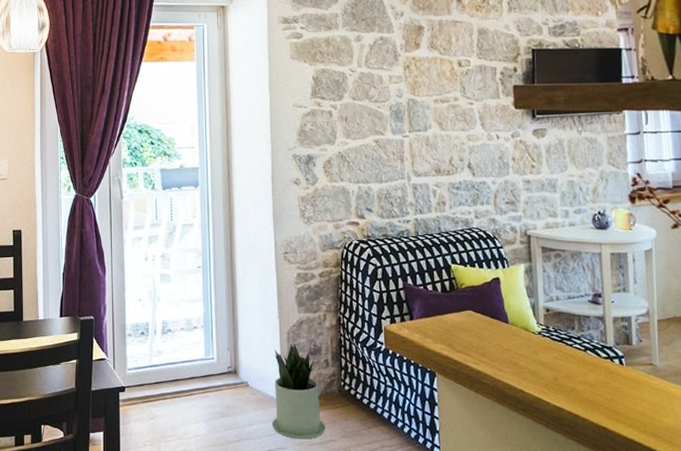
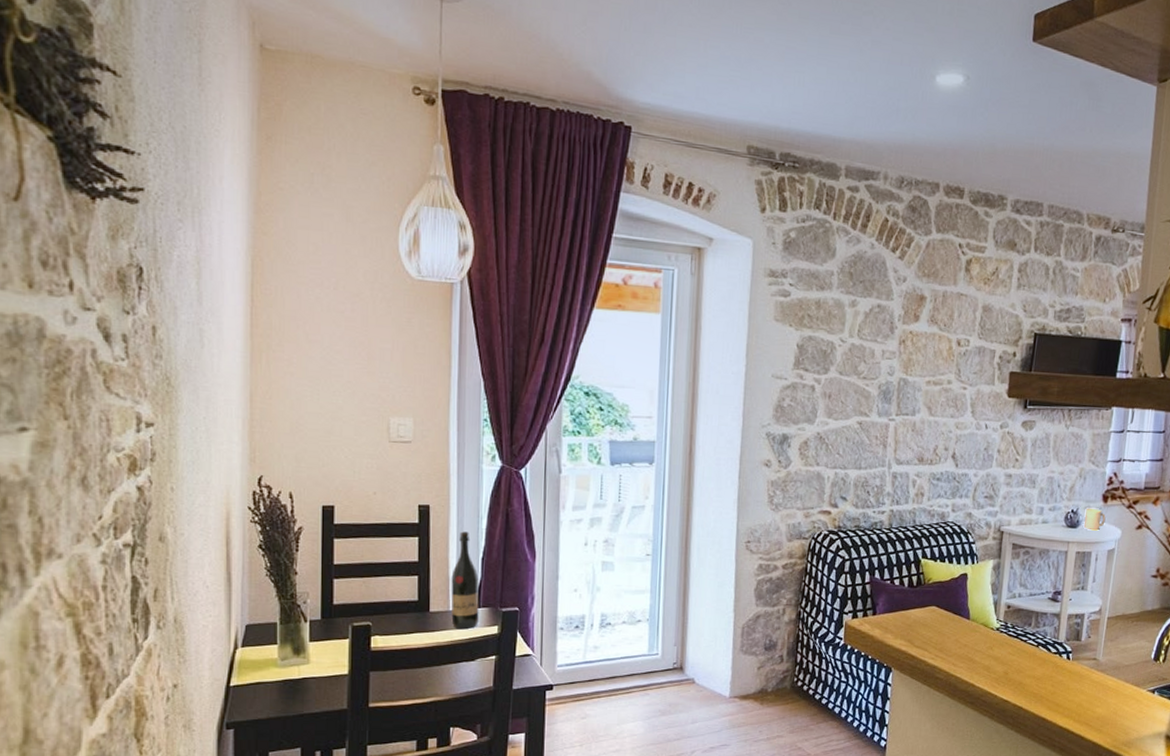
wine bottle: none [39,251,62,335] -> present [450,531,479,629]
planter: present [271,343,326,439] -> none [716,638,774,736]

